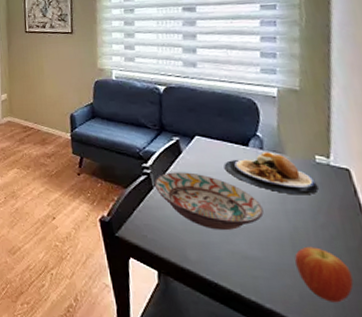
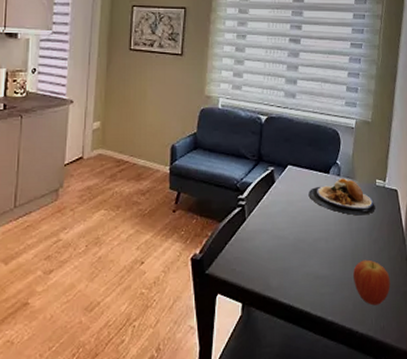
decorative bowl: present [154,172,264,231] -> none [247,201,335,255]

